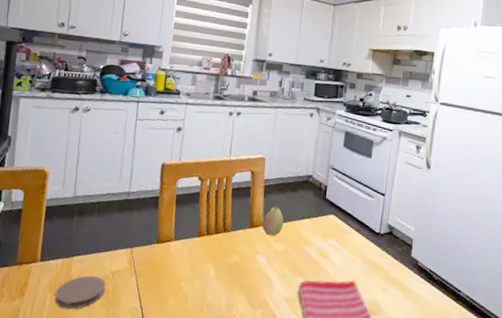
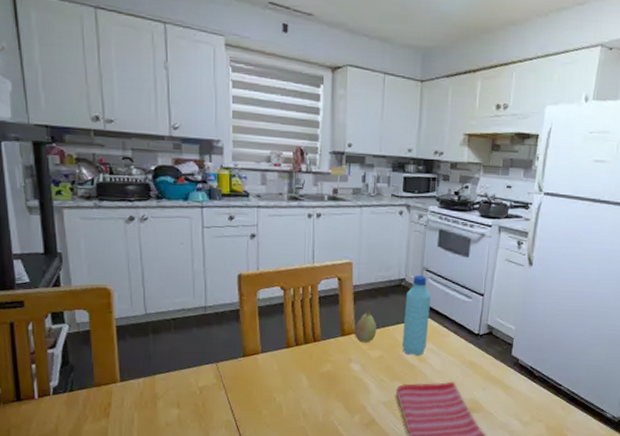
coaster: present [54,275,106,309] -> none [142,393,195,426]
water bottle: none [306,173,336,253] -> present [401,275,431,356]

